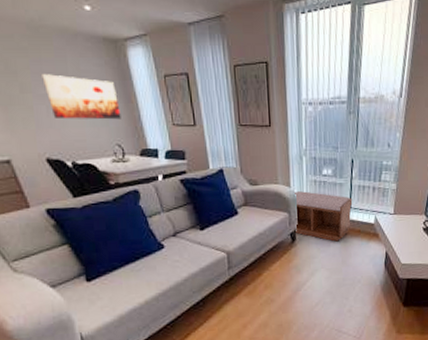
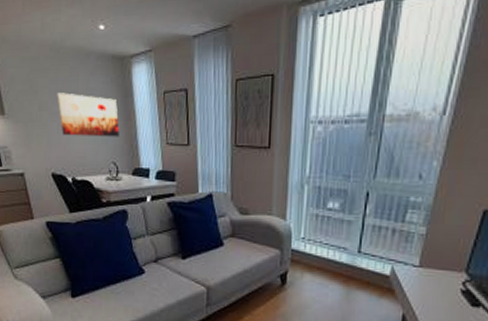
bench: present [293,191,353,242] -> none [287,226,363,292]

